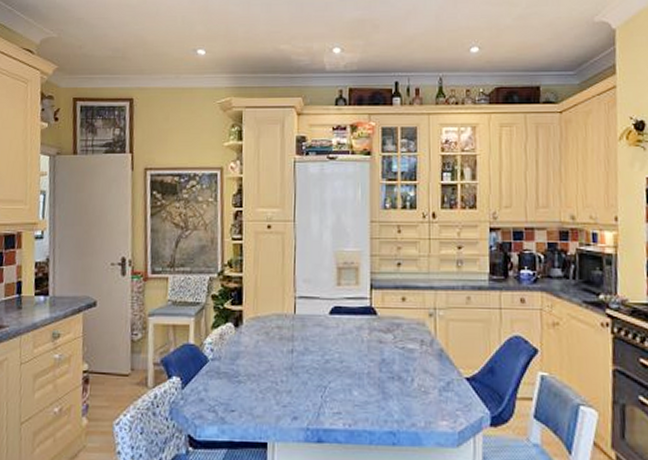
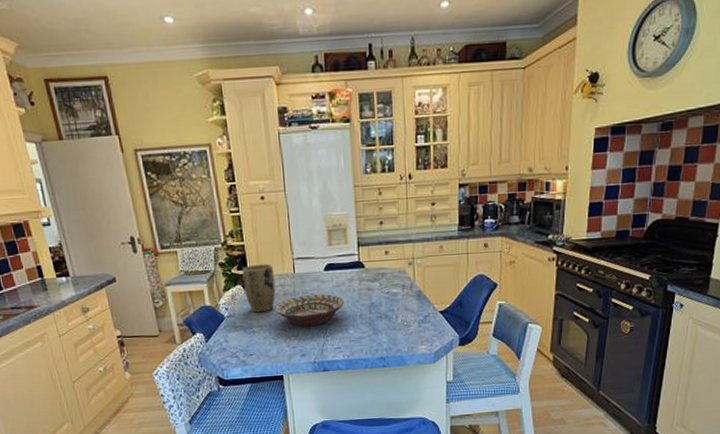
plant pot: none [235,300,272,358] -> present [242,263,276,313]
decorative bowl: none [266,341,351,382] -> present [274,294,345,327]

